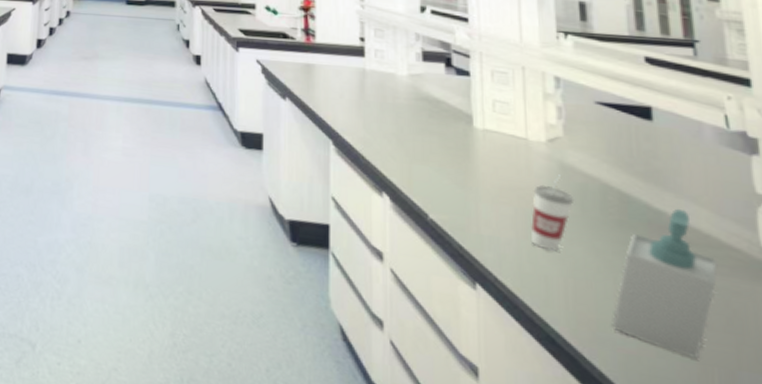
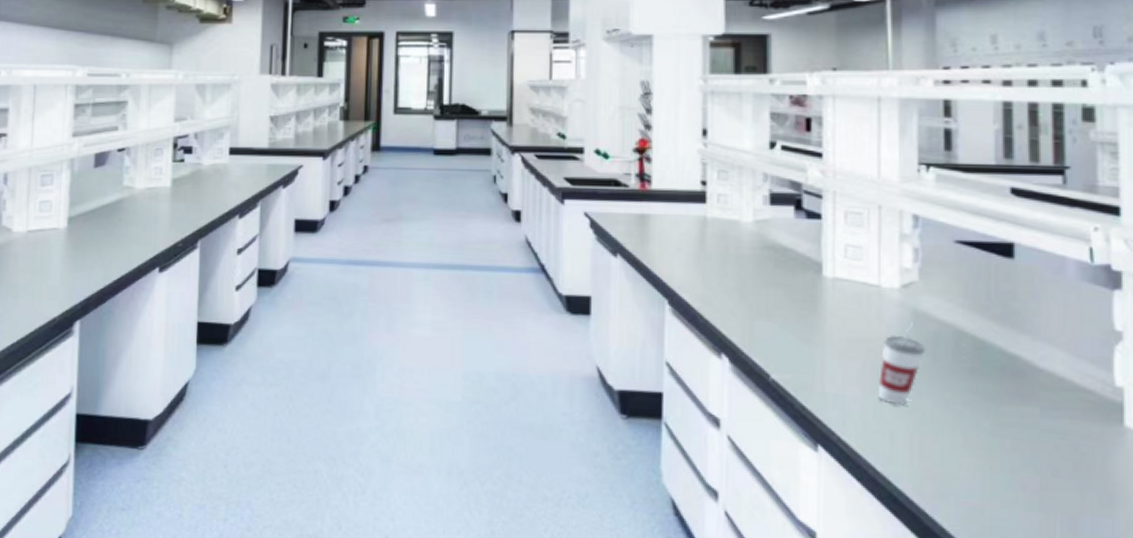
soap bottle: present [610,208,718,358] -> none [955,351,1069,506]

